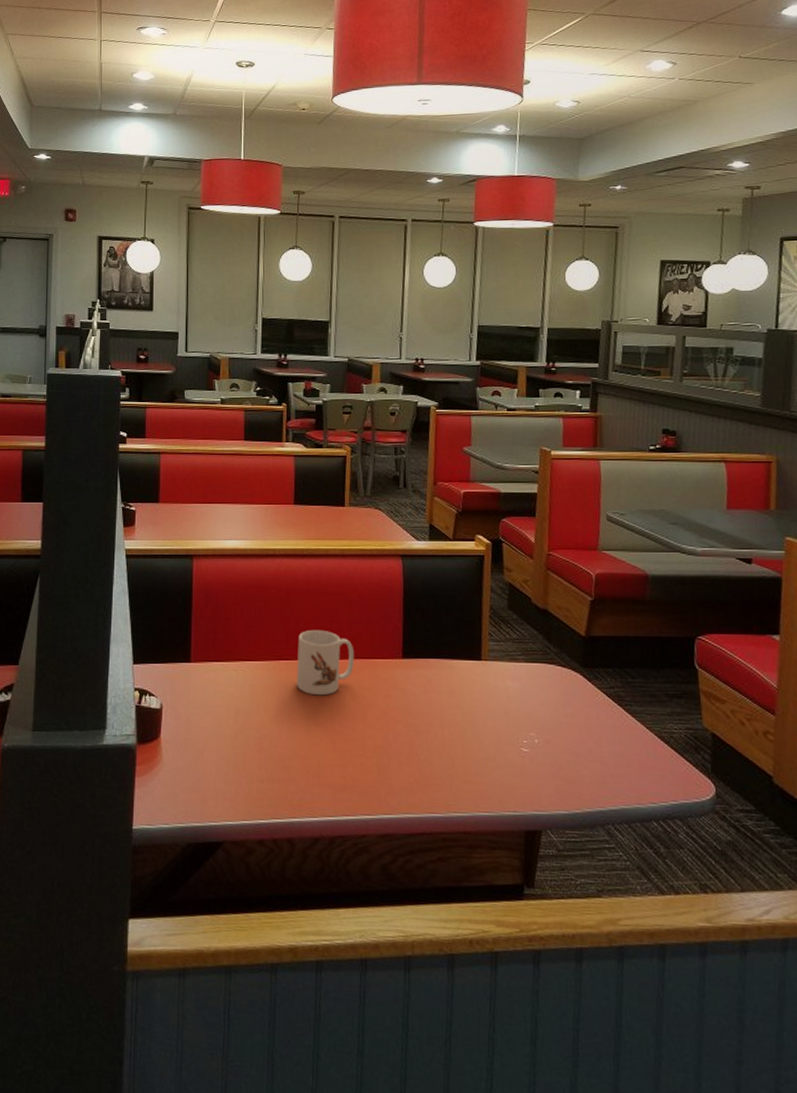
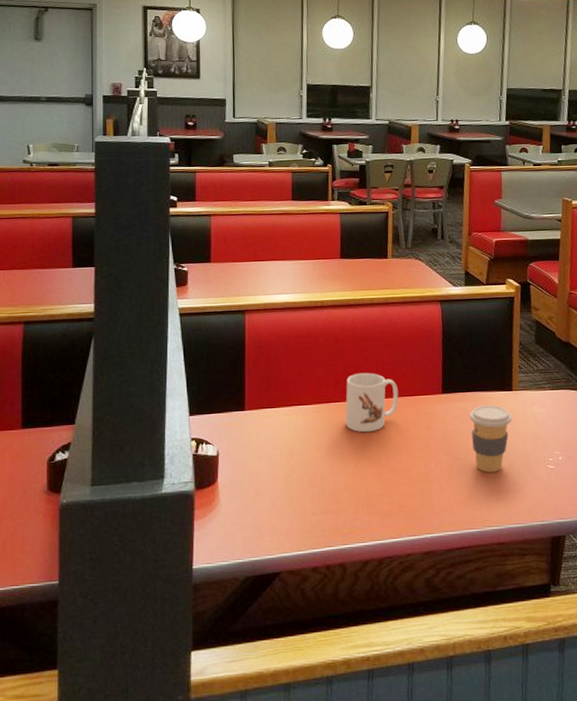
coffee cup: none [433,674,482,751] -> present [470,405,513,472]

